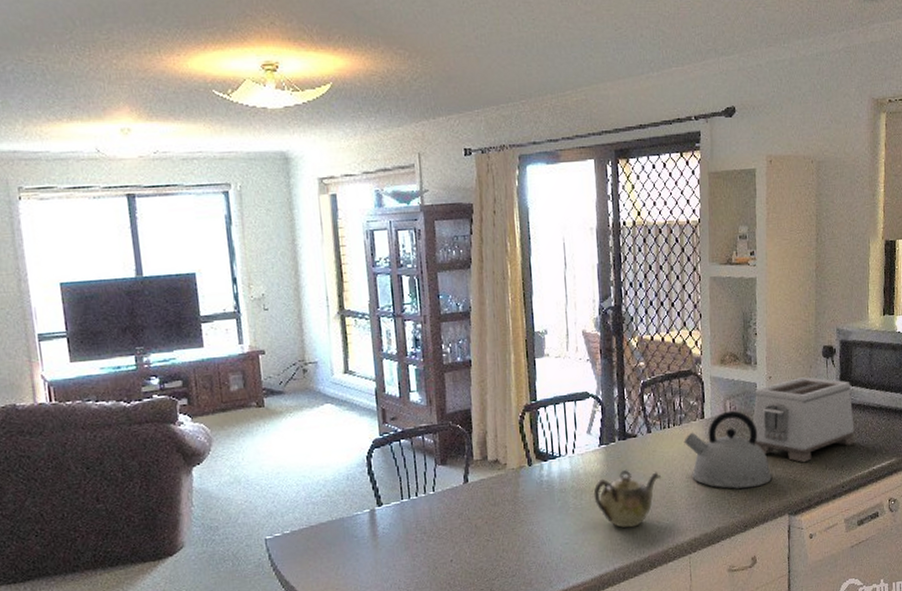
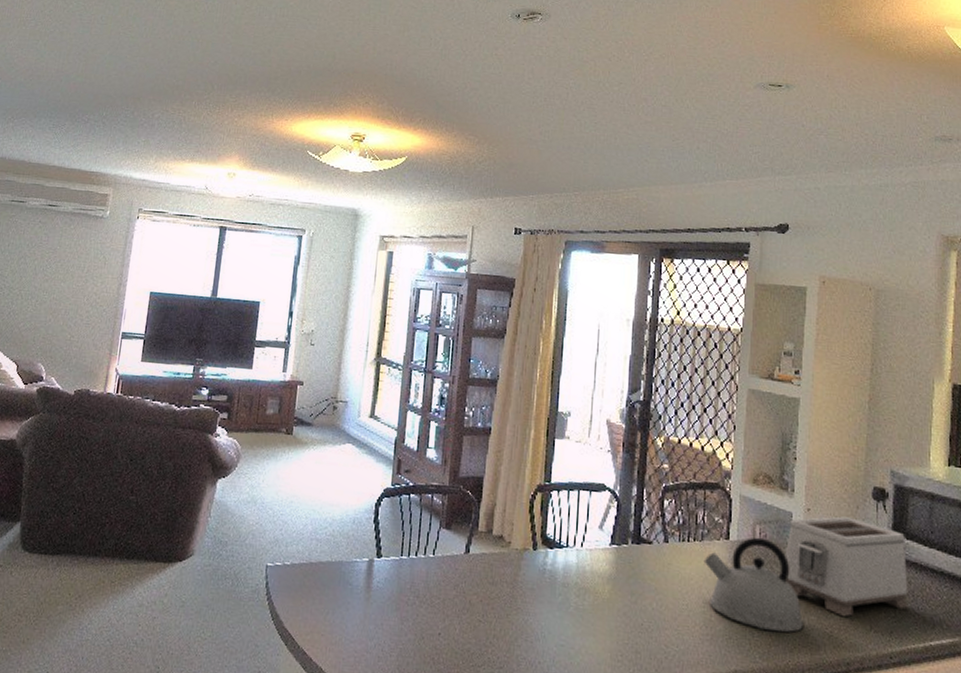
teapot: present [593,469,662,528] -> none [598,577,675,646]

